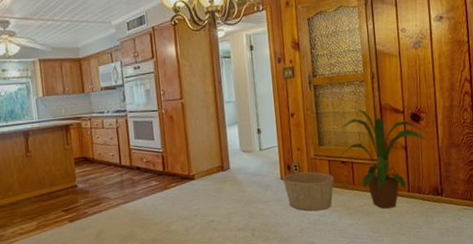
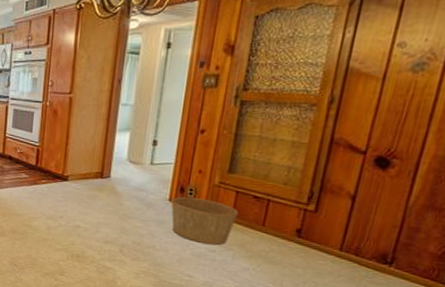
house plant: present [338,107,429,209] -> none [251,134,398,264]

